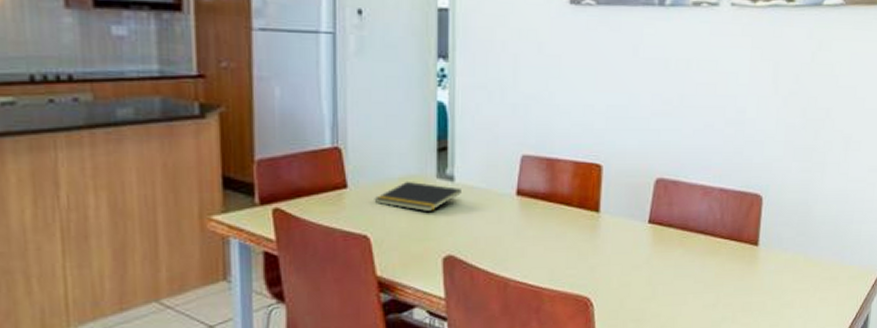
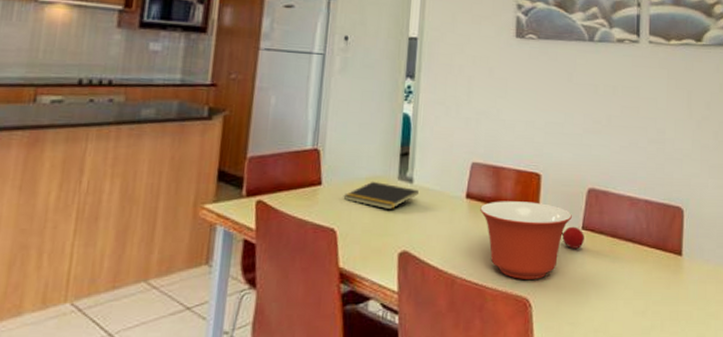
mixing bowl: none [533,196,637,279] -> present [480,201,572,279]
fruit: none [625,220,651,244] -> present [561,226,584,249]

